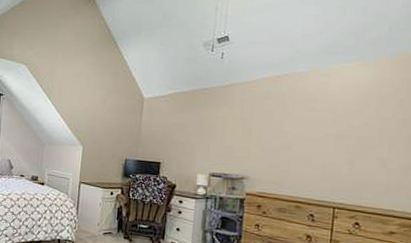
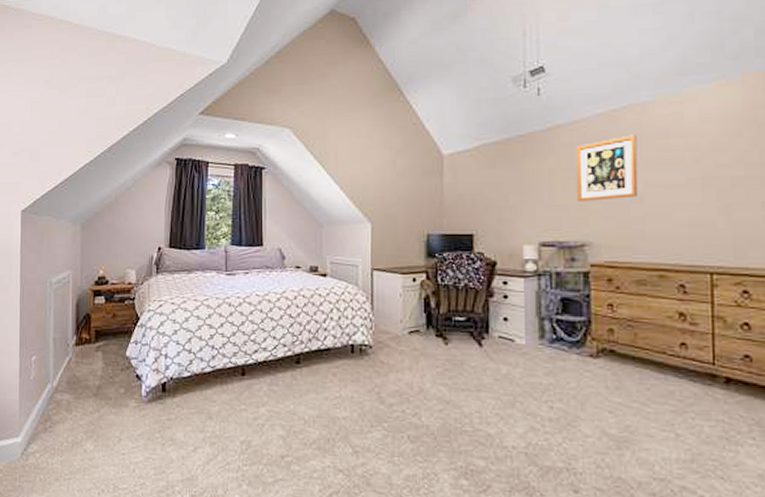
wall art: none [242,96,292,146] -> present [575,134,639,201]

